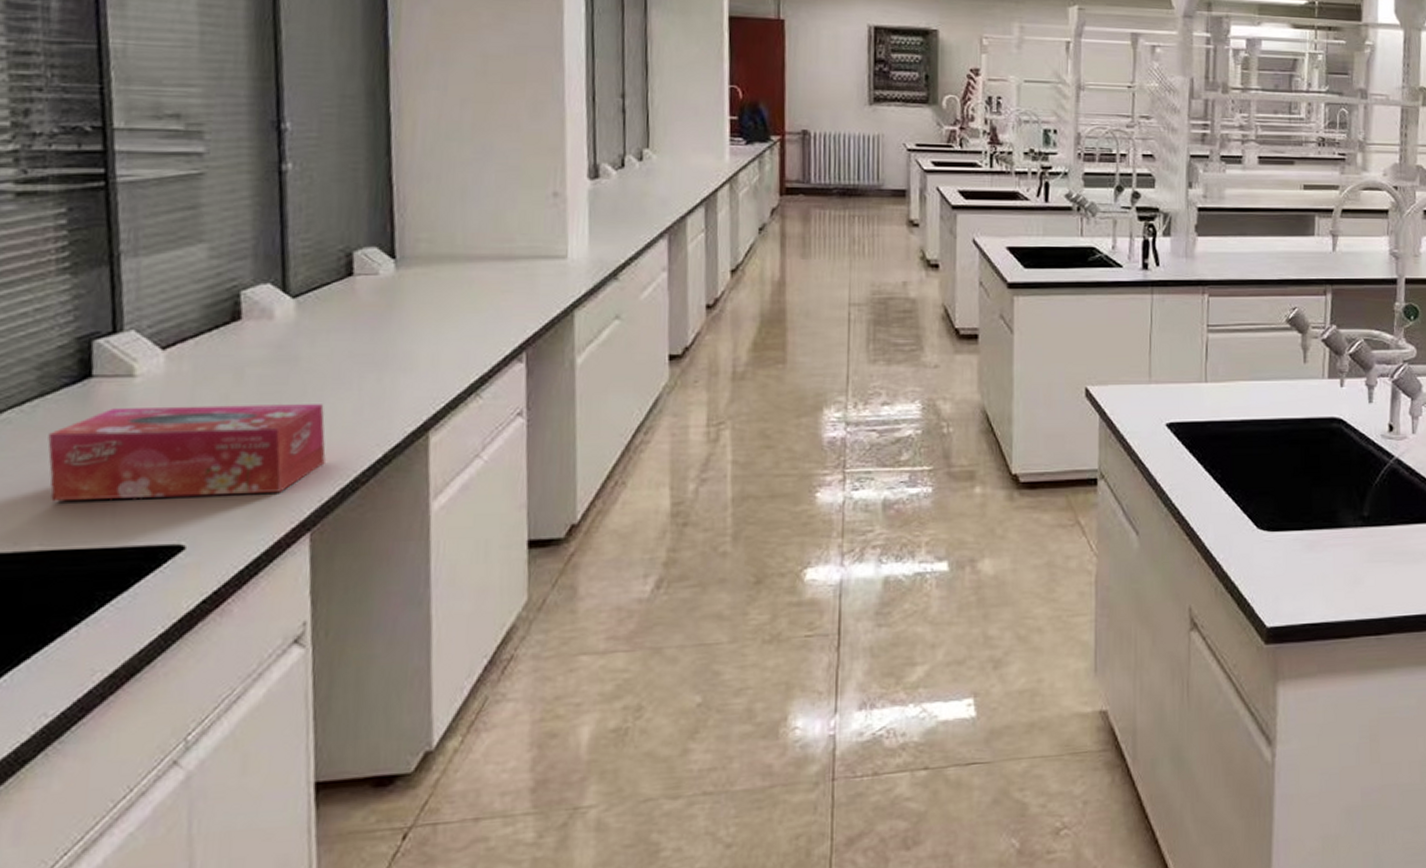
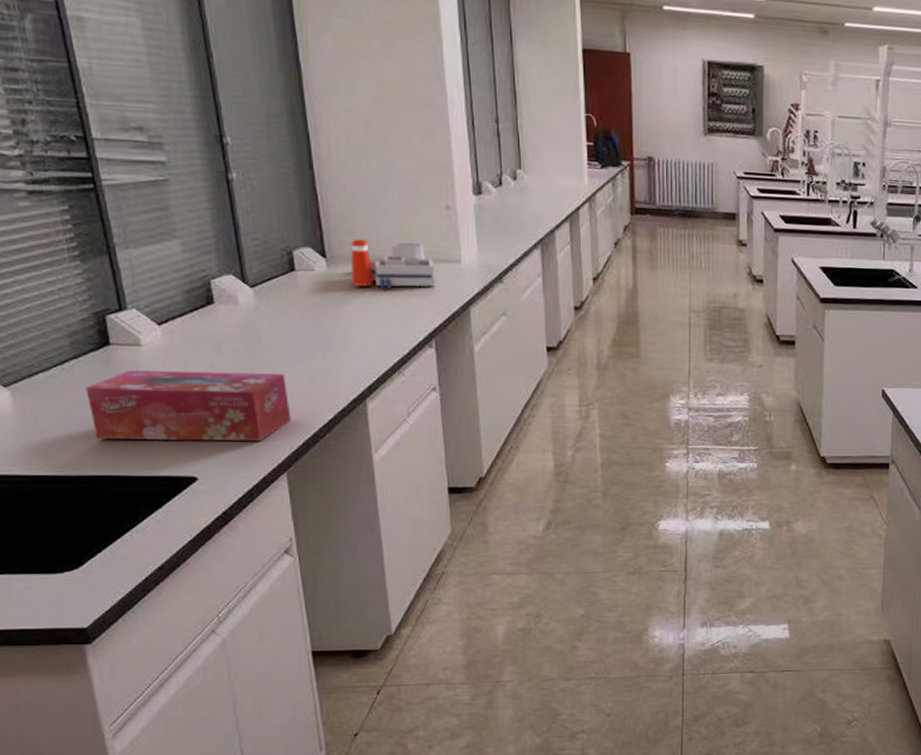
laboratory equipment: none [426,235,533,292] -> present [351,239,435,289]

